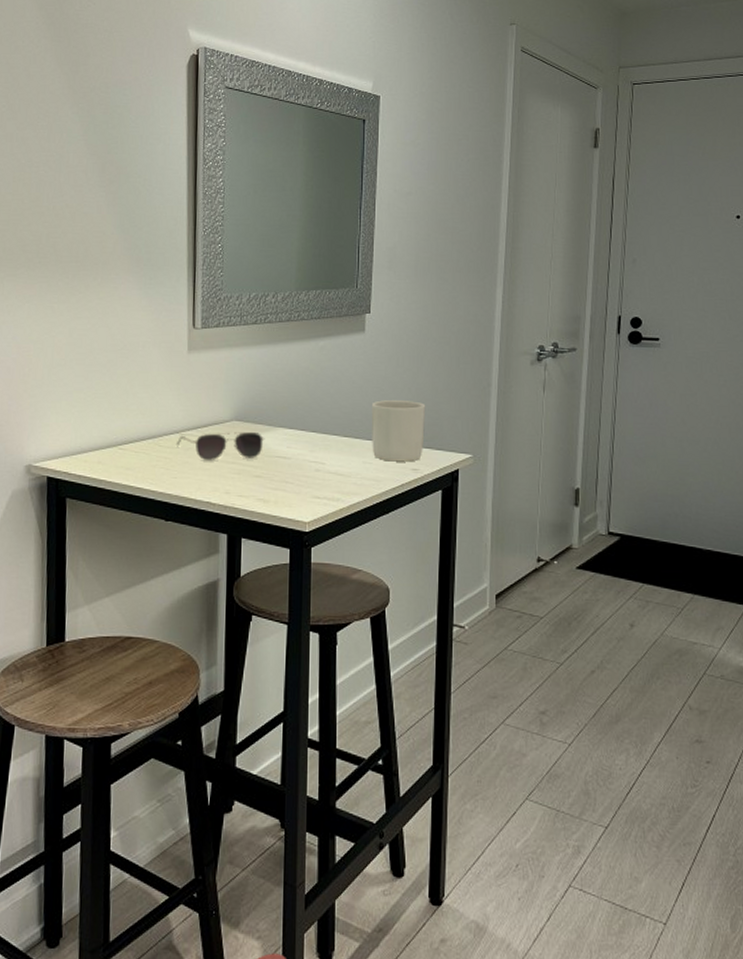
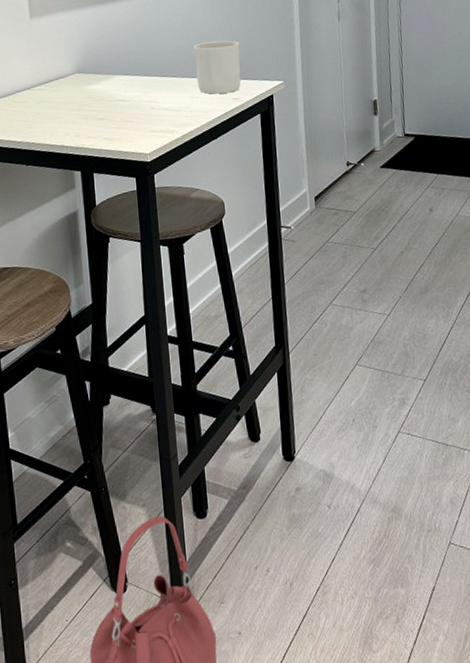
sunglasses: present [176,431,265,460] -> none [28,81,105,110]

